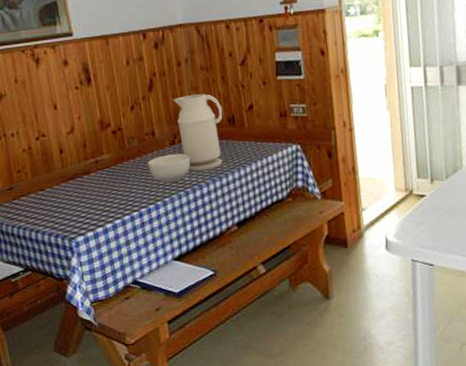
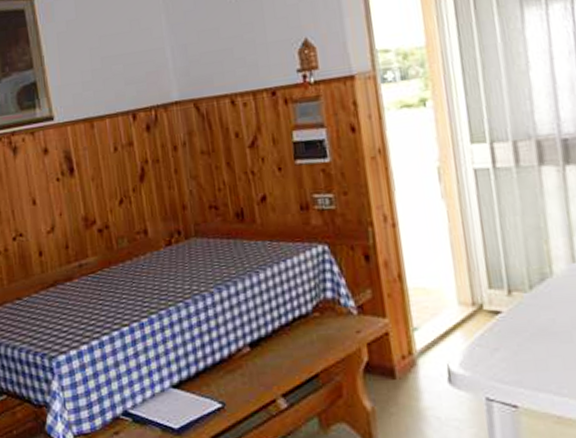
bowl: present [147,153,191,184] -> none [138,255,191,293]
water jug: present [173,93,223,172] -> none [168,183,230,279]

